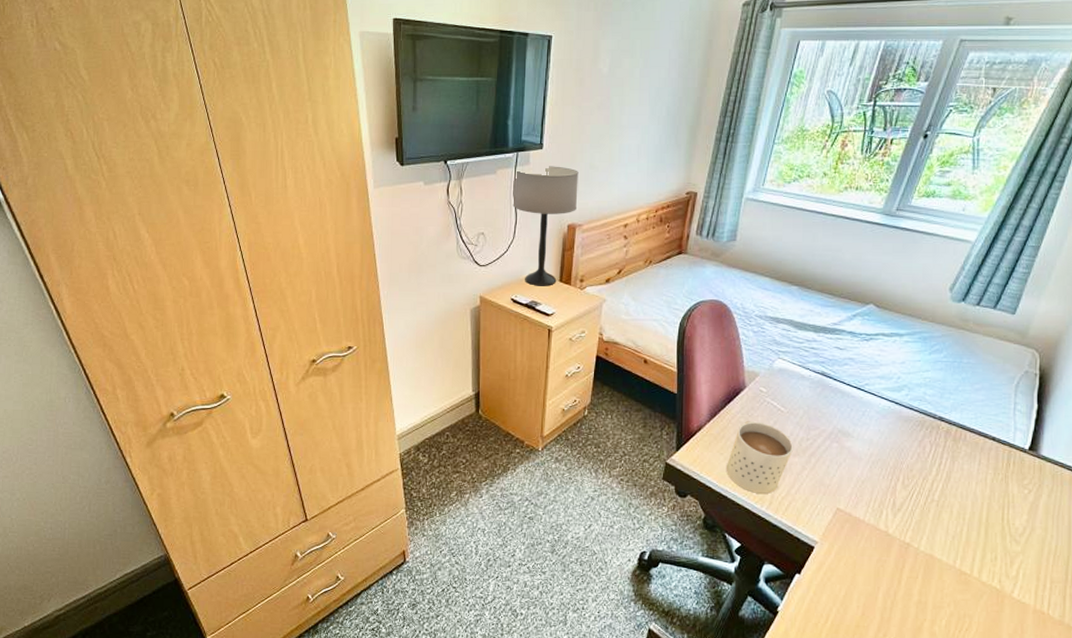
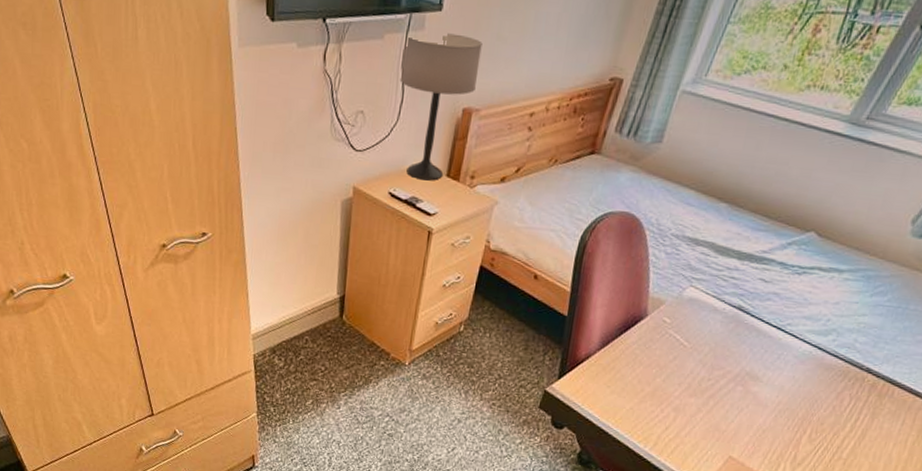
mug: present [727,420,794,494] -> none [611,352,692,434]

